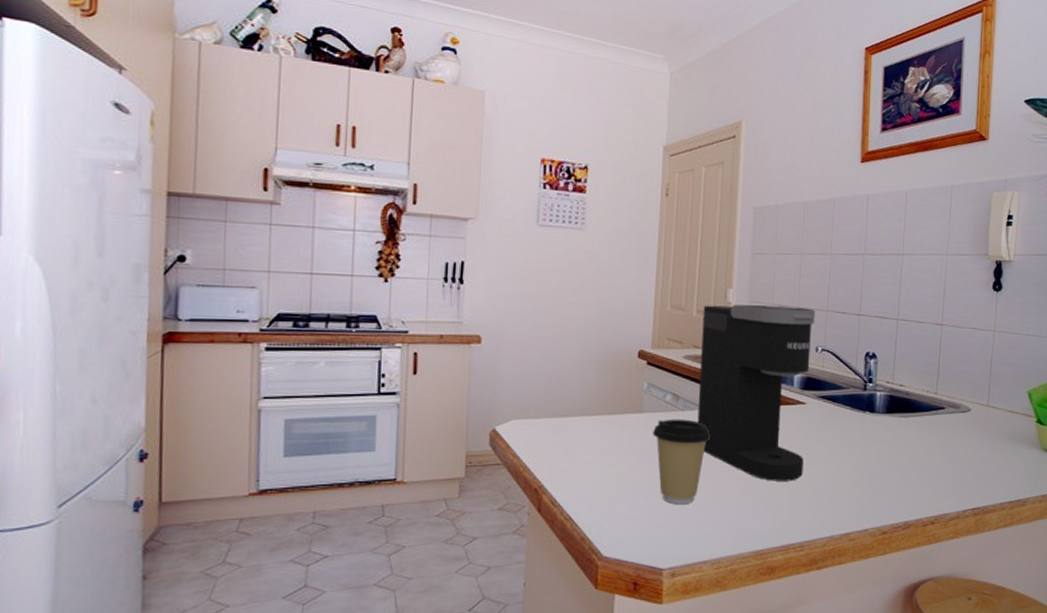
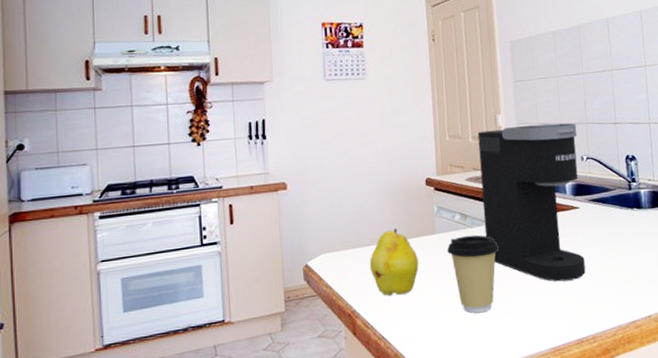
fruit: none [564,400,620,474] -> present [369,228,419,296]

